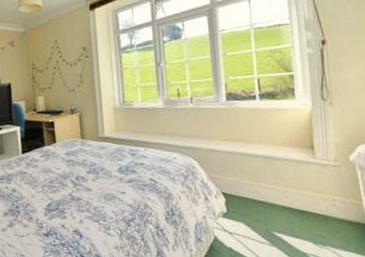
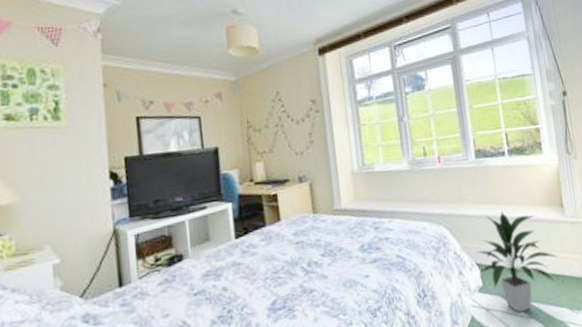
indoor plant: none [223,150,305,239] -> present [476,212,558,312]

